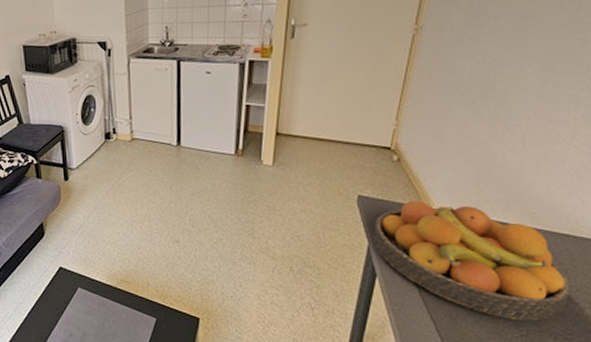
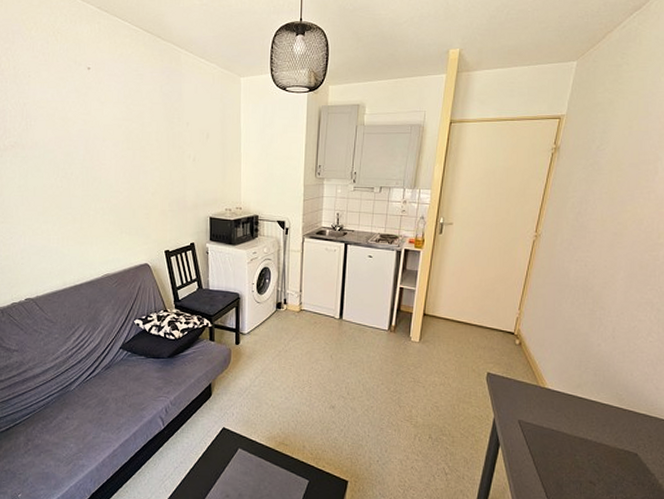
fruit bowl: present [373,200,571,321] -> none [498,379,648,489]

